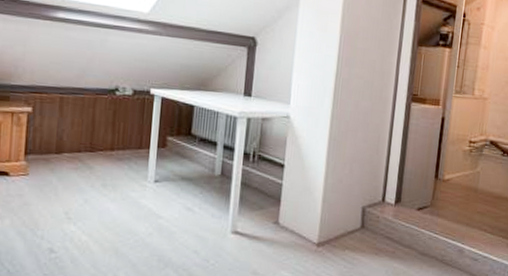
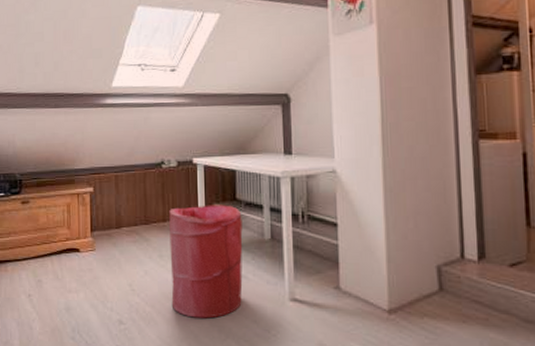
laundry hamper: none [111,137,195,248] -> present [169,205,243,319]

